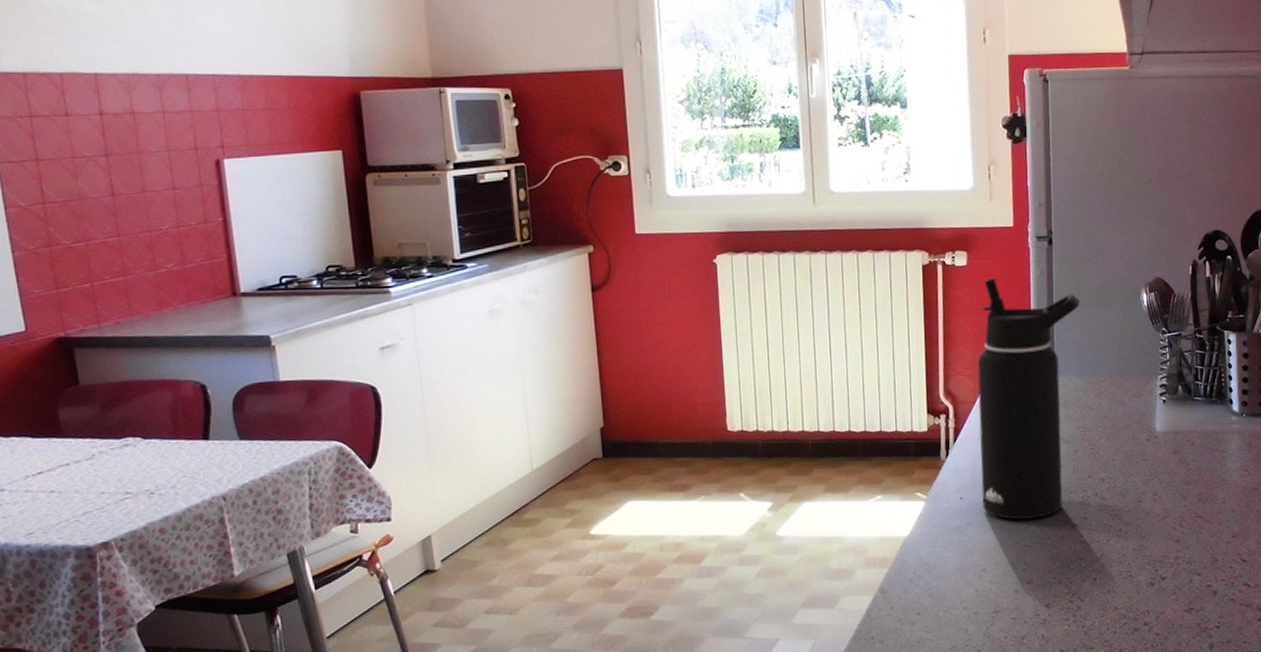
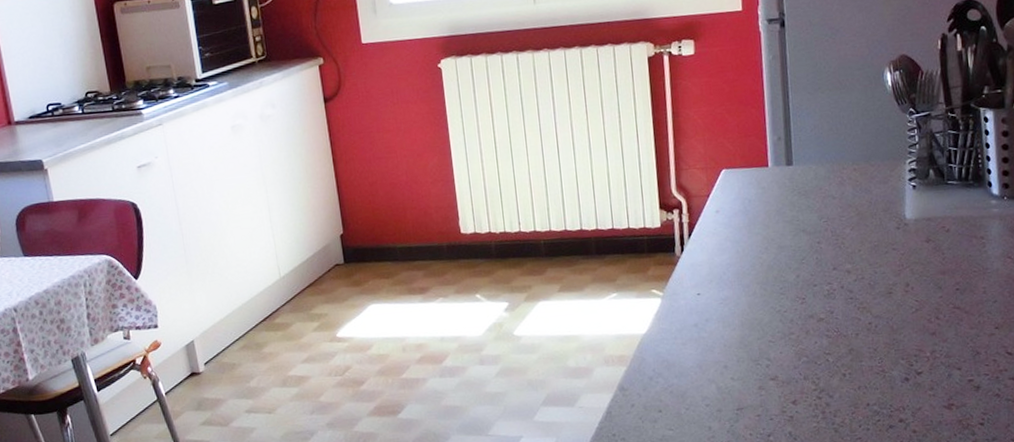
water bottle: present [977,277,1081,520] -> none [709,65,818,315]

